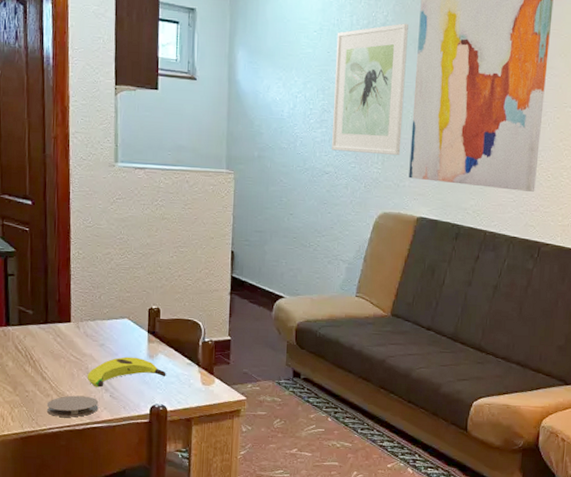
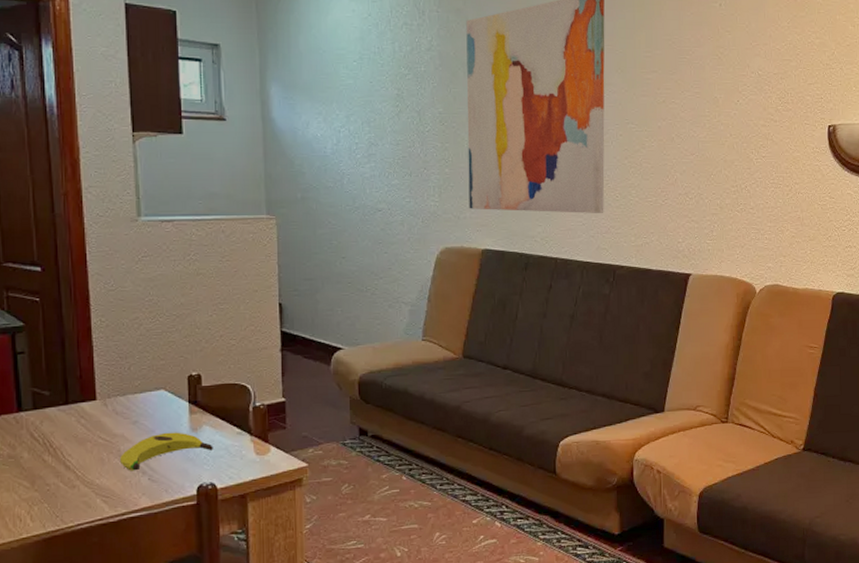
coaster: present [46,395,99,417] -> none [72,482,136,510]
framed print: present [332,23,408,155] -> none [379,47,458,186]

